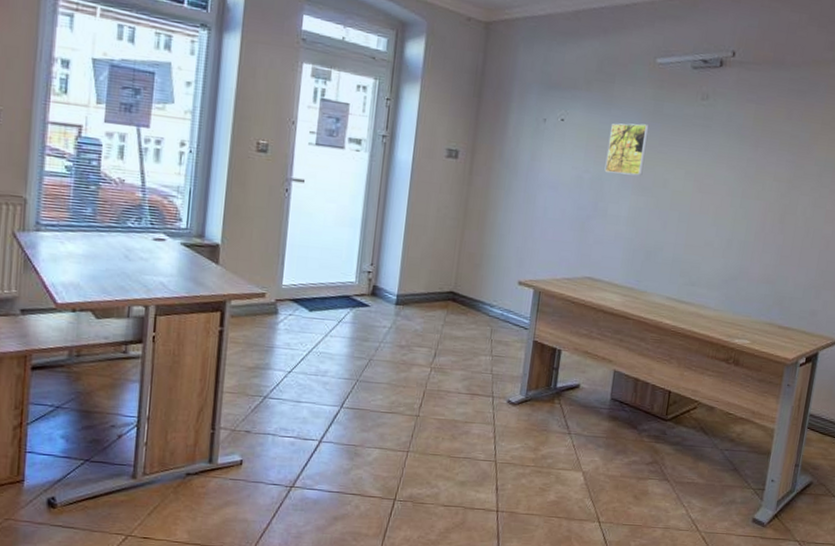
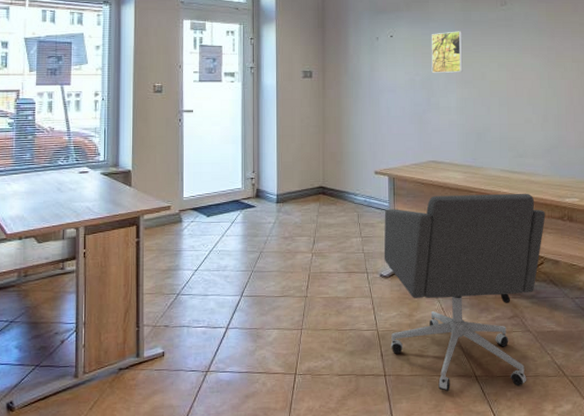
office chair: none [508,318,710,537] -> present [384,194,546,392]

